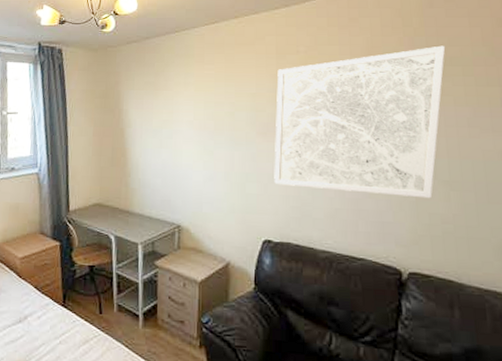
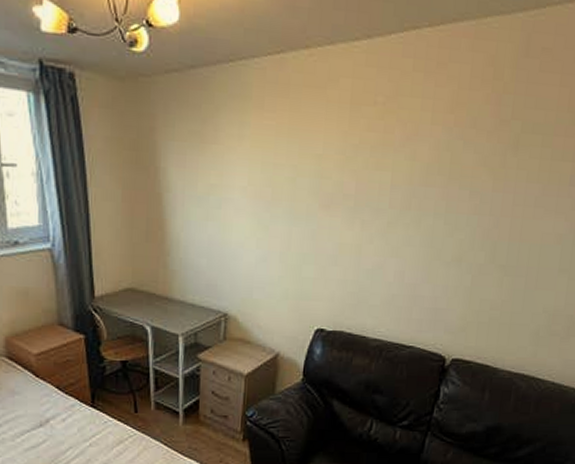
wall art: present [274,45,446,199] -> none [333,107,532,284]

